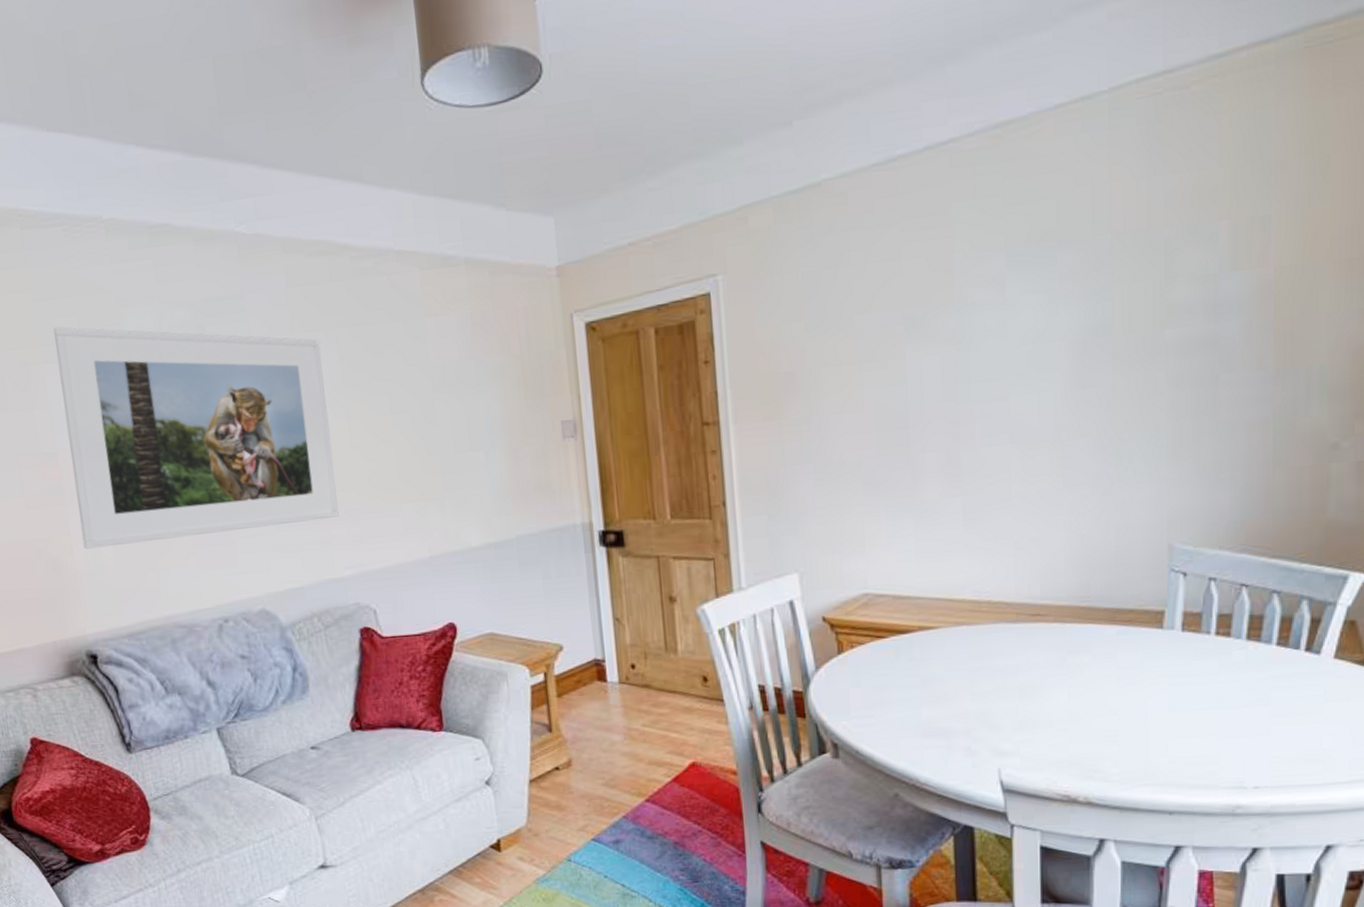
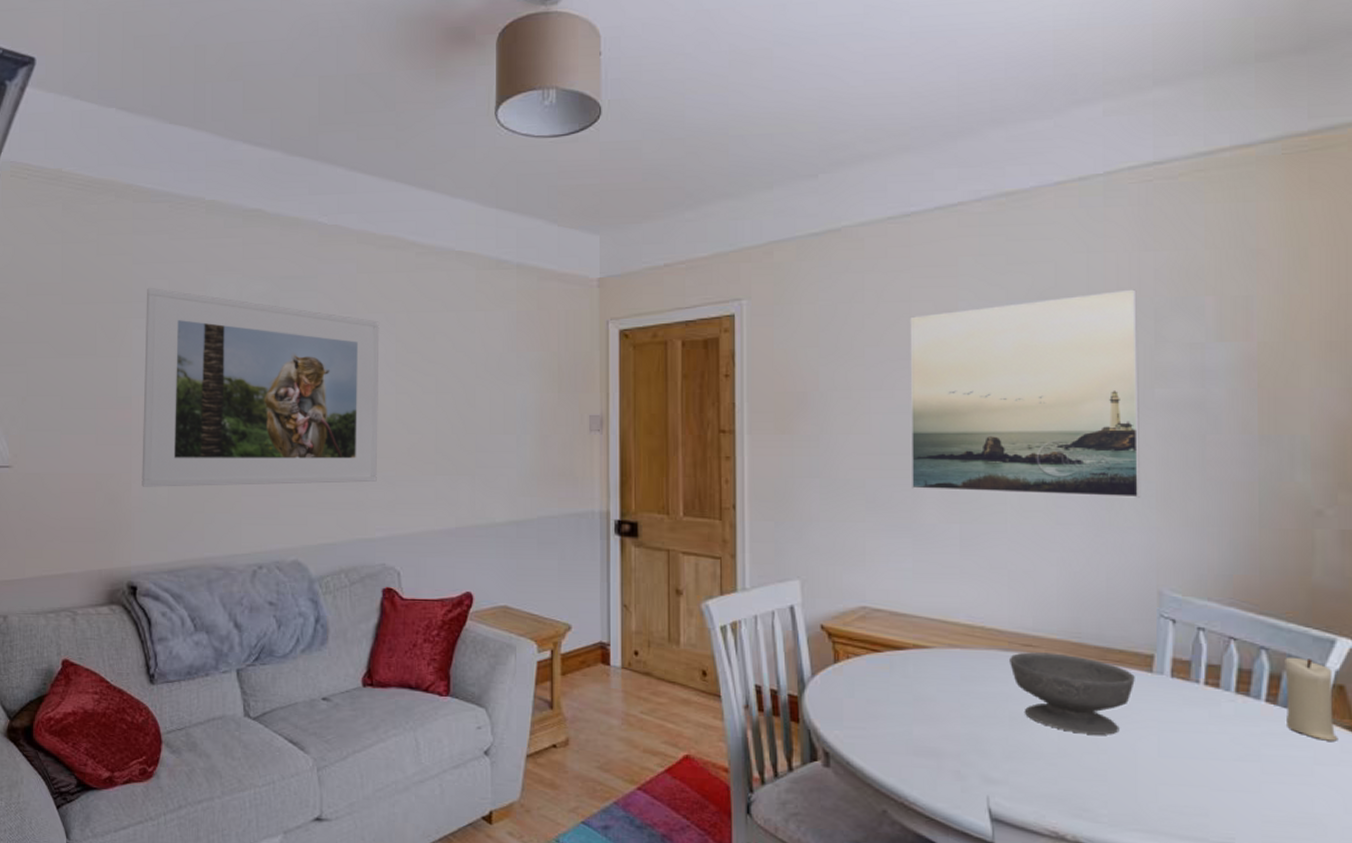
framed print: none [901,220,1151,465] -> present [910,289,1141,498]
bowl: none [1018,620,1145,698] -> present [1010,652,1135,735]
candle: none [1296,597,1349,678] -> present [1284,657,1338,741]

